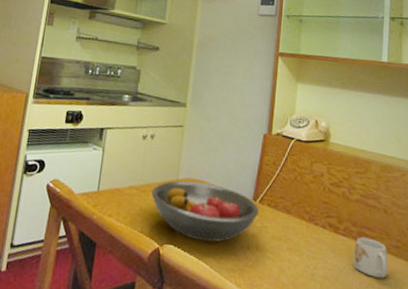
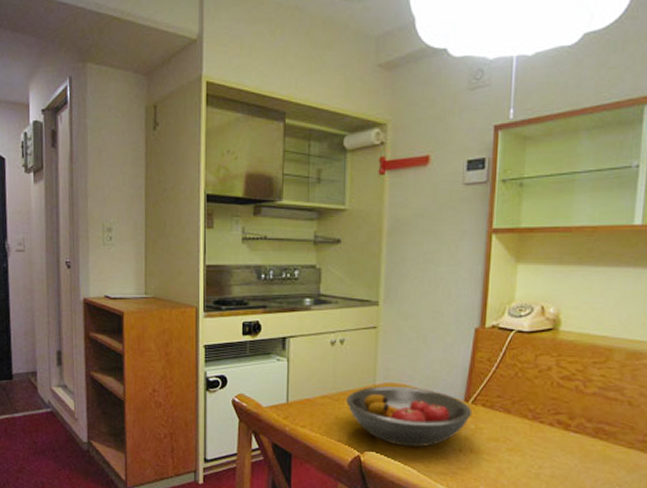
mug: present [353,237,389,278] -> none [587,433,632,475]

